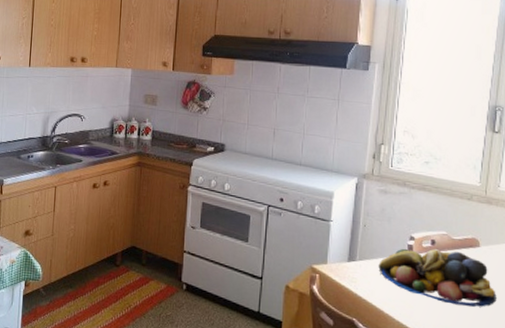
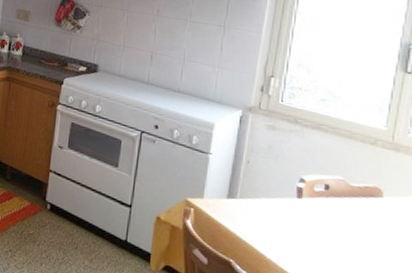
fruit bowl: present [379,248,497,307] -> none [262,190,401,264]

